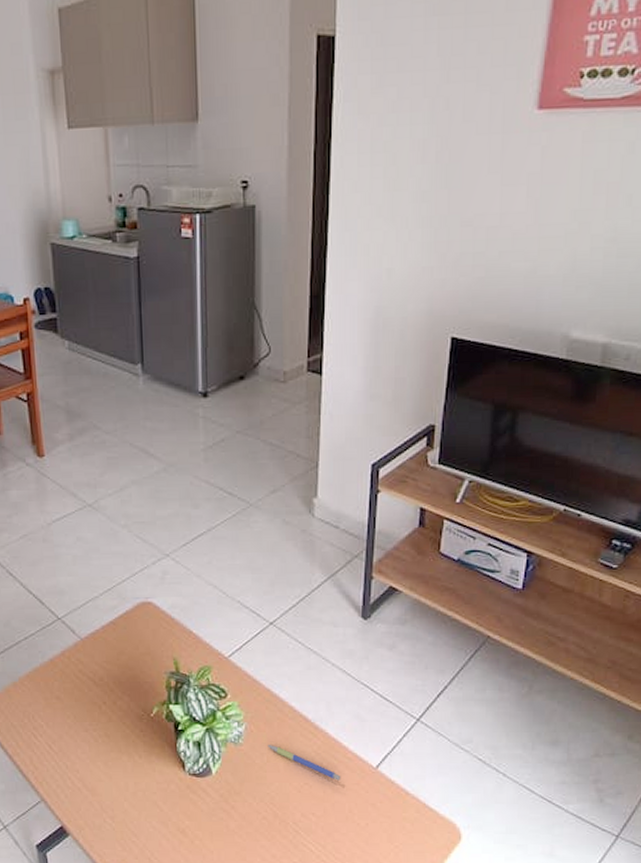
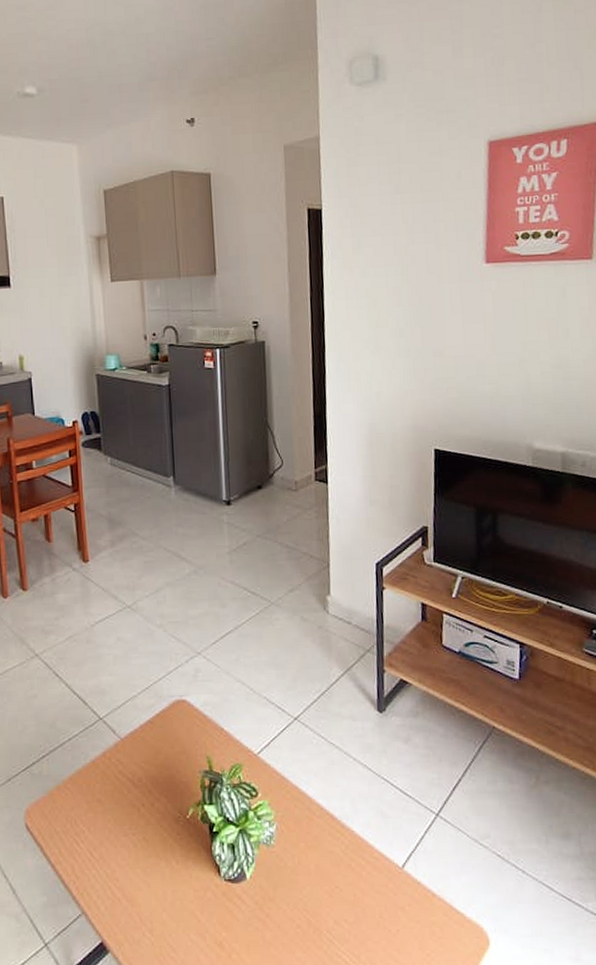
pen: present [268,745,340,781] -> none [298,846,369,883]

